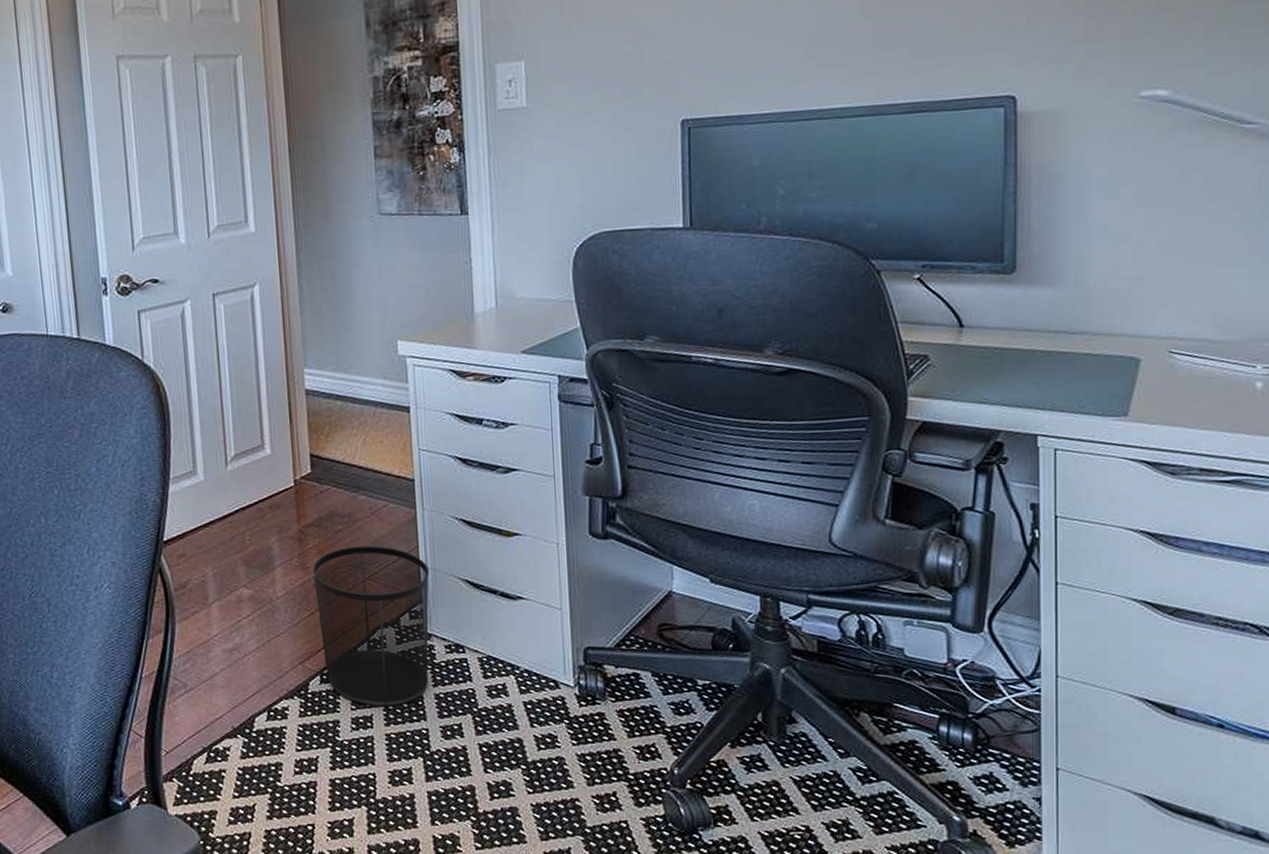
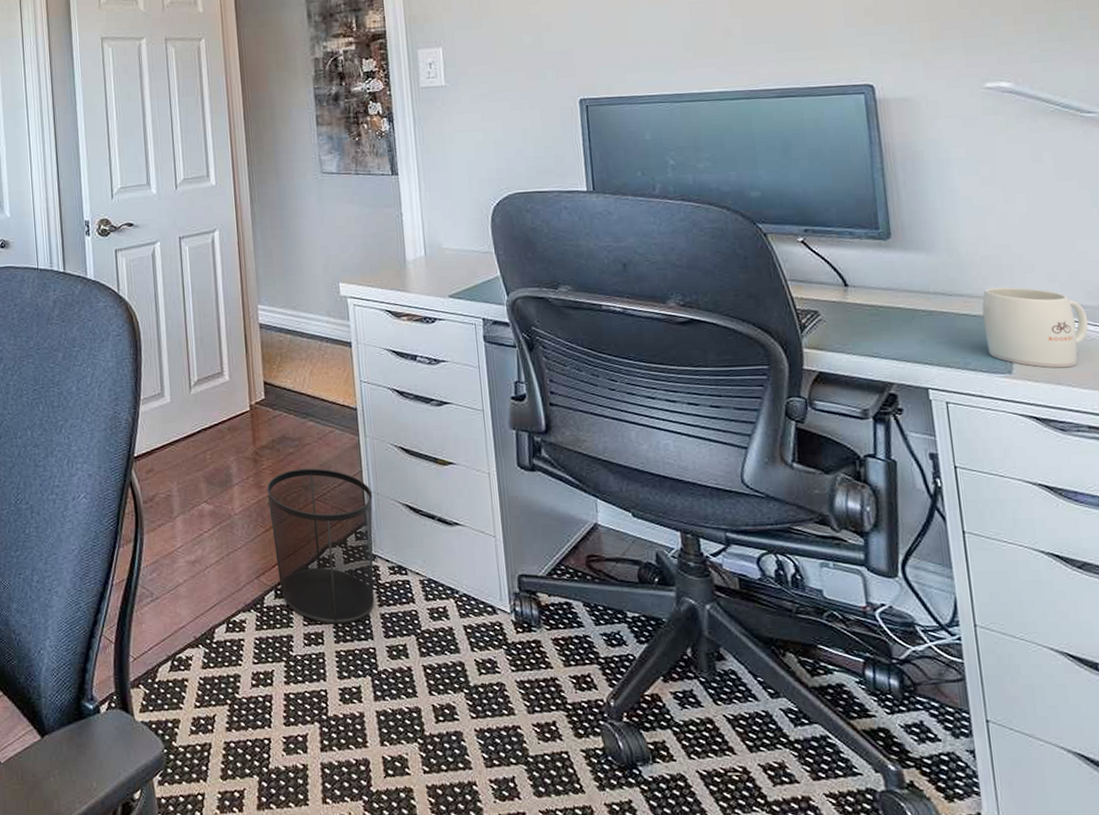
mug: none [1104,322,1216,409] -> present [982,287,1089,368]

